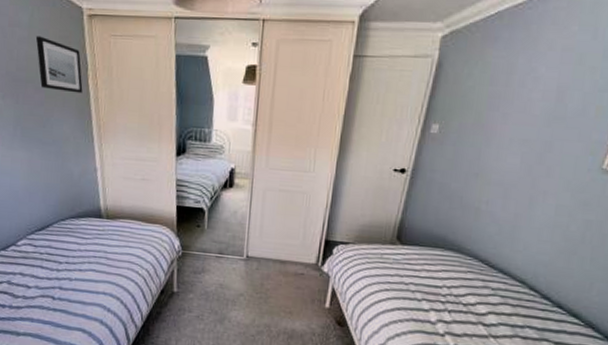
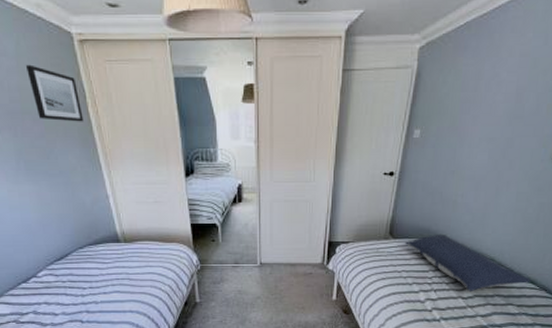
pillow: none [414,245,574,319] -> present [404,235,532,292]

